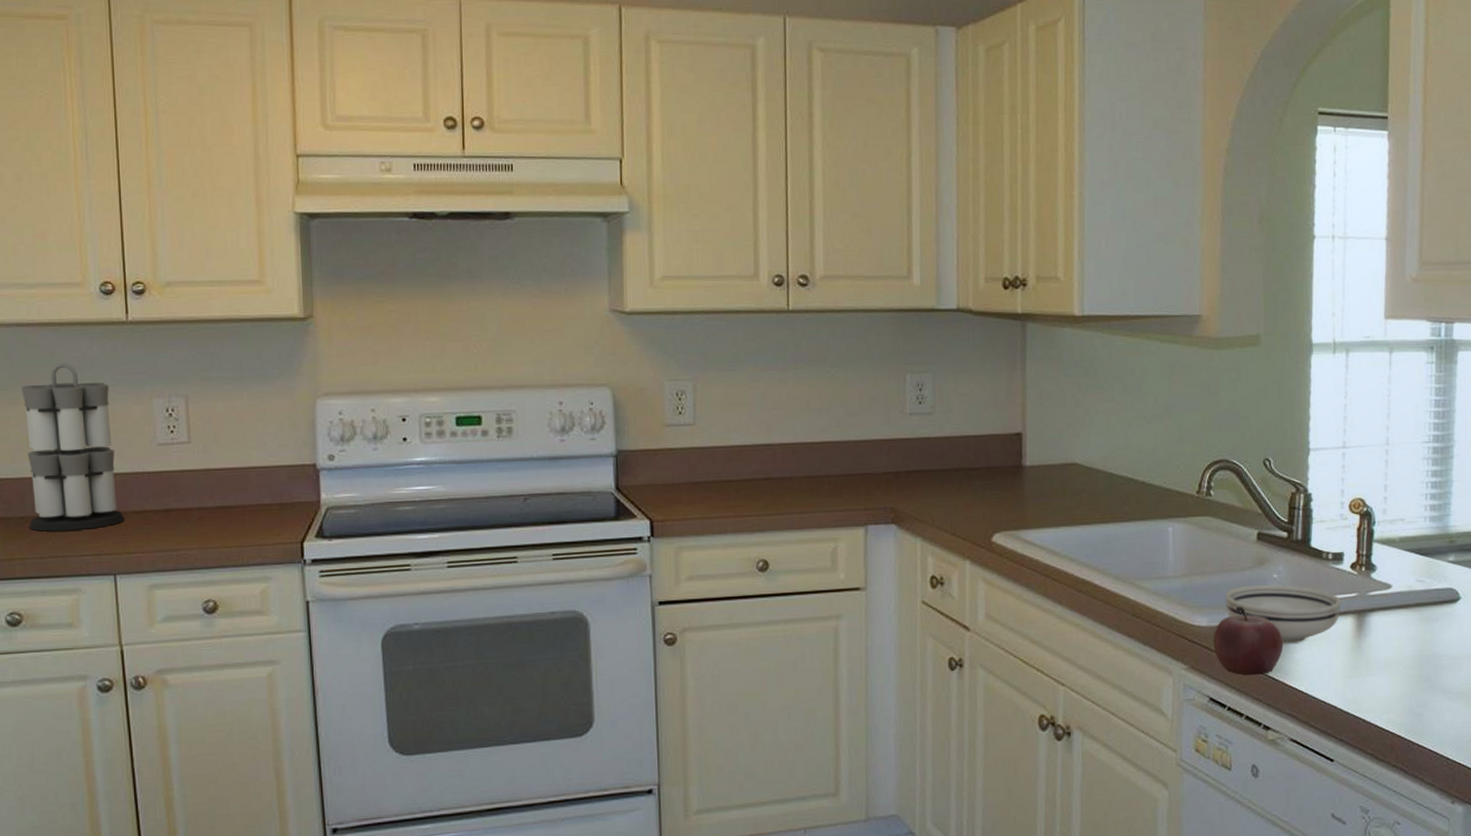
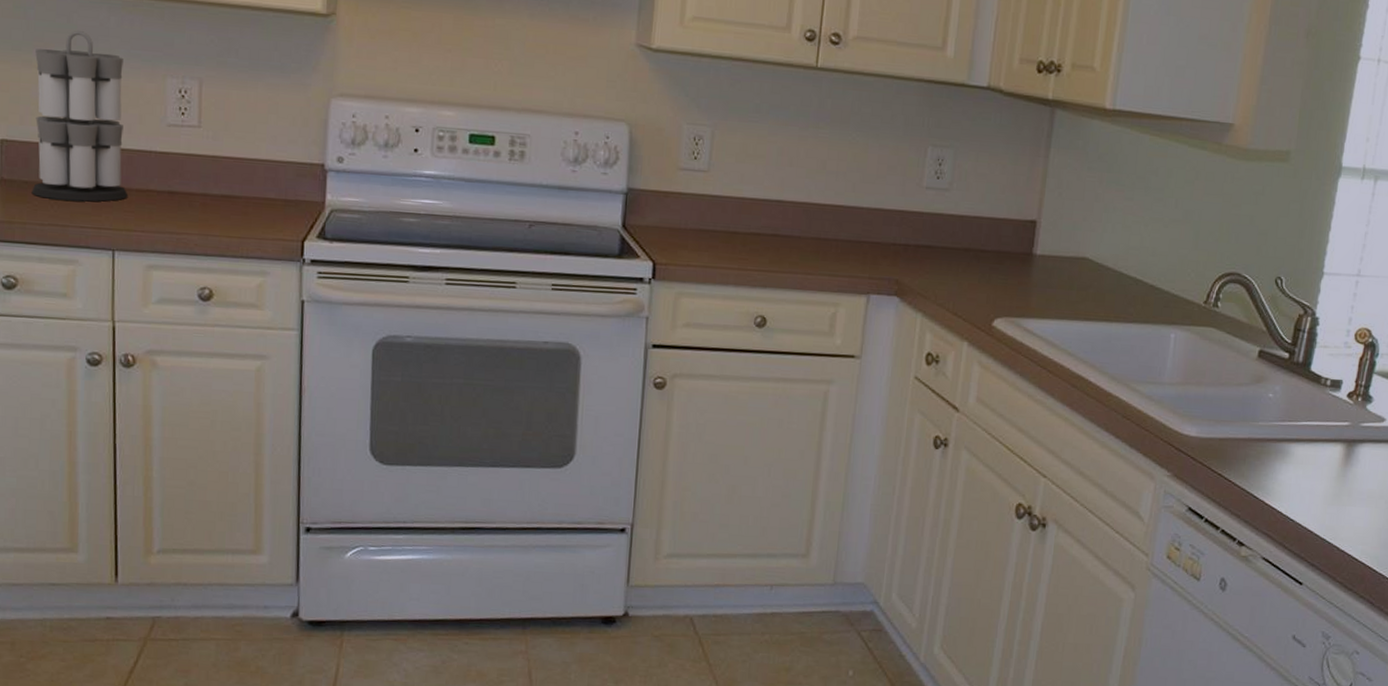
fruit: present [1213,605,1284,675] -> none [1199,419,1270,491]
bowl: present [1225,584,1341,643] -> none [1217,401,1333,465]

